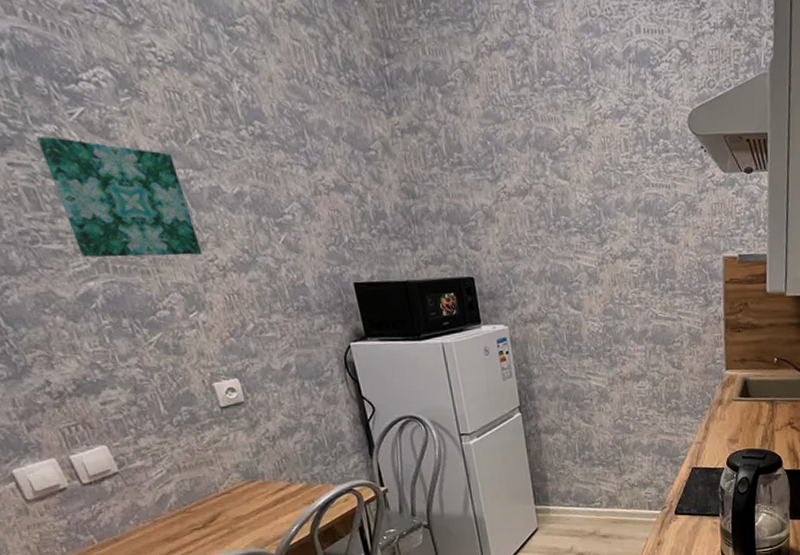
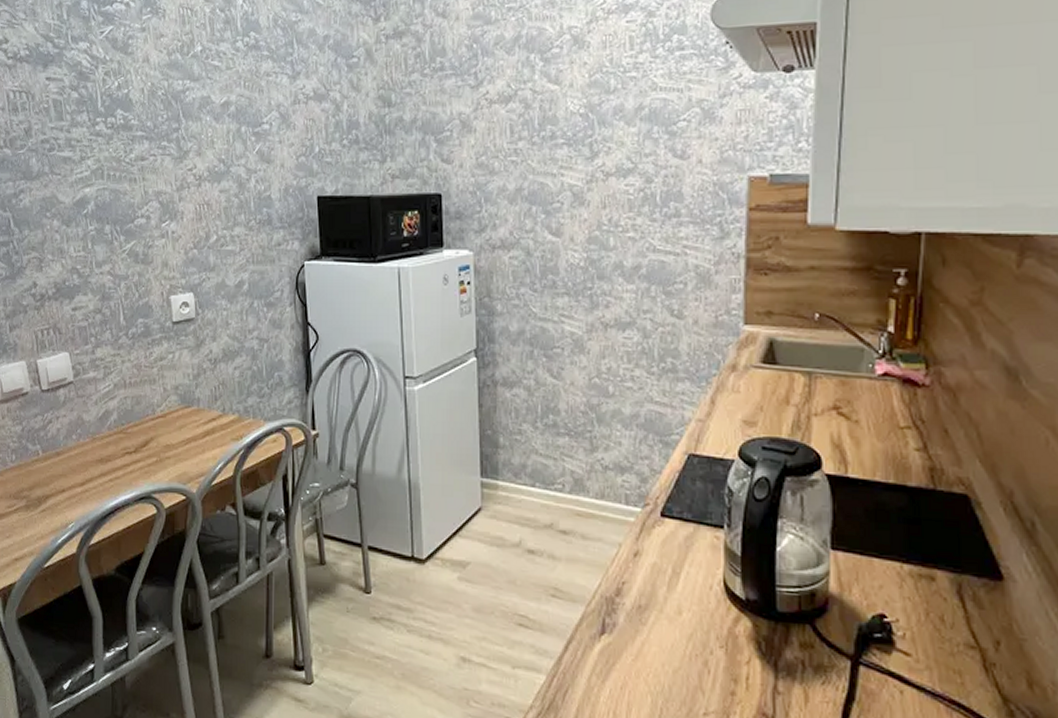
wall art: present [37,137,203,257] -> none [72,53,184,165]

